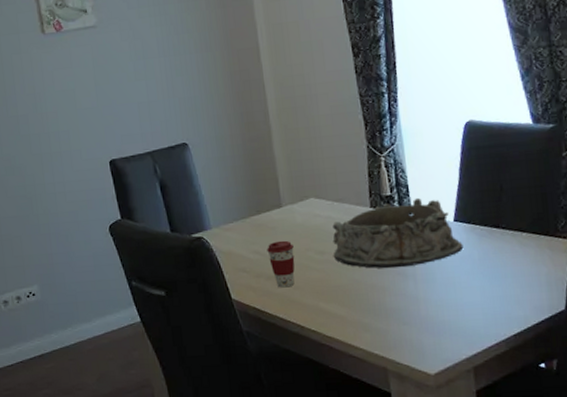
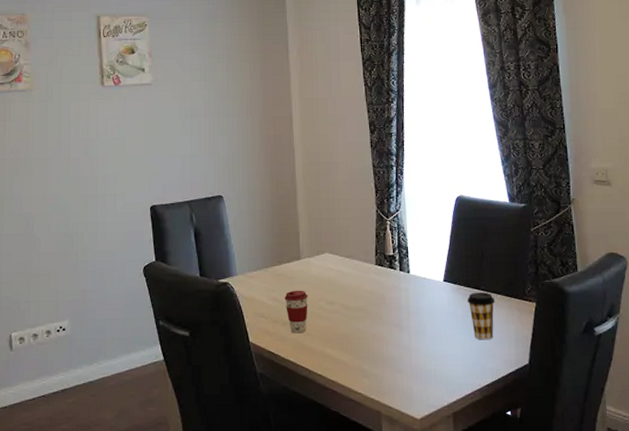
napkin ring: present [332,197,464,269] -> none [342,258,450,320]
coffee cup: none [485,230,520,285] -> present [467,292,495,340]

